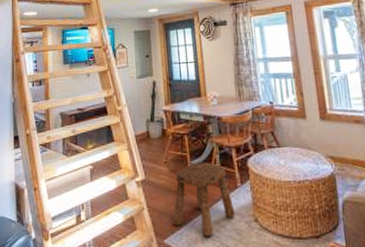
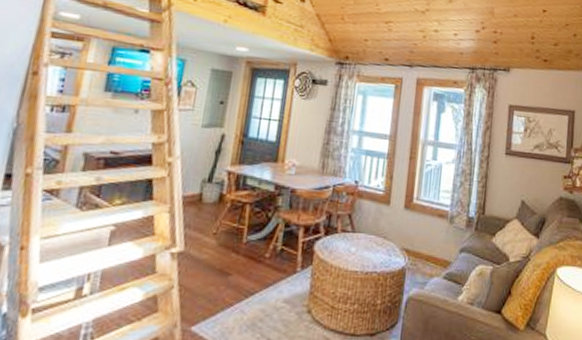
stool: present [172,162,236,236] -> none [207,238,288,326]

